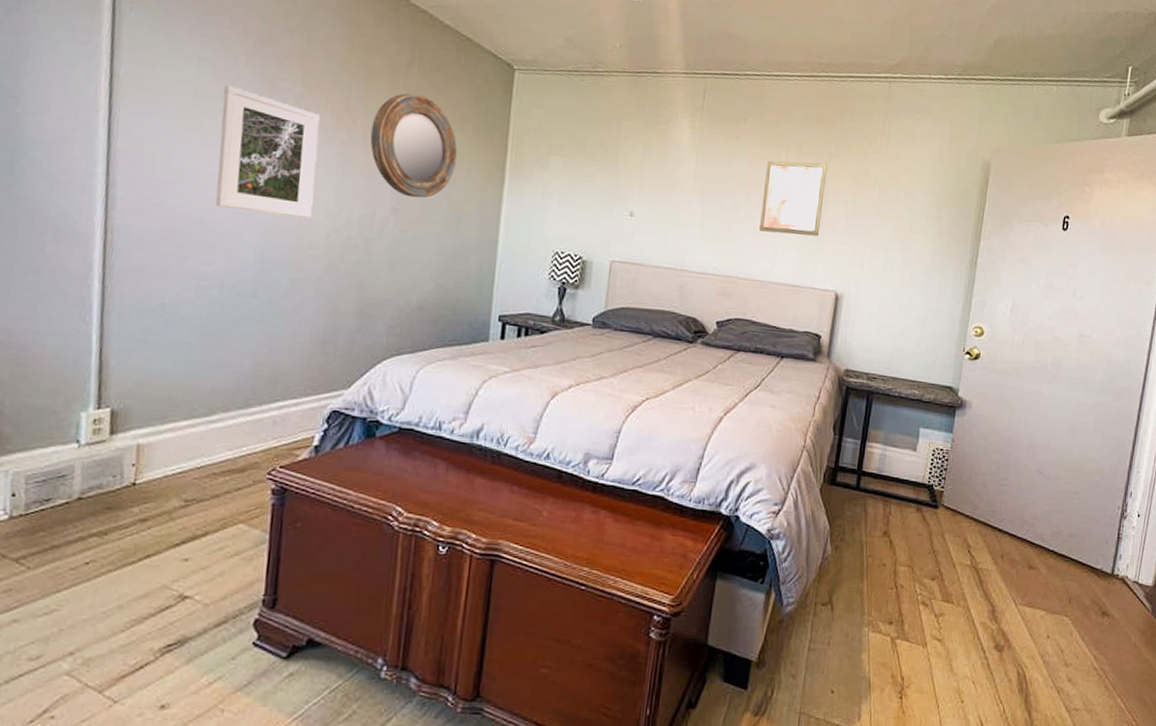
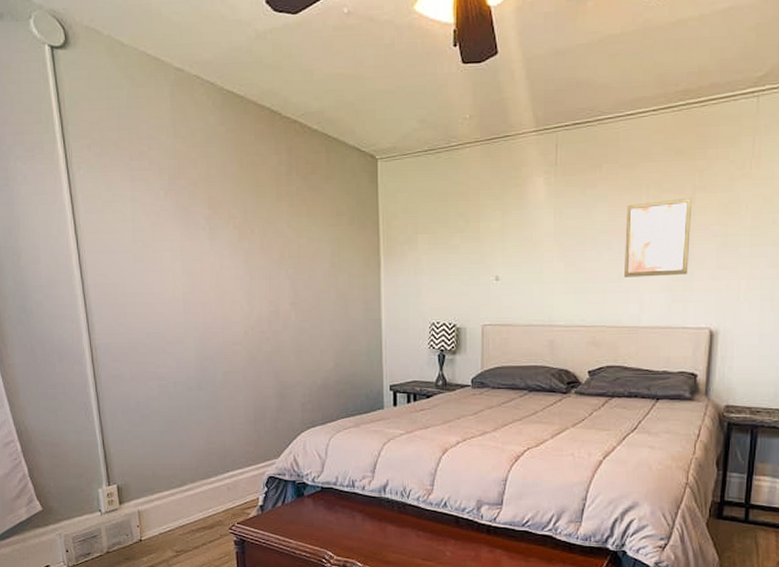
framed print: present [215,85,320,219] -> none [153,218,231,321]
home mirror: present [370,93,457,198] -> none [266,198,339,291]

